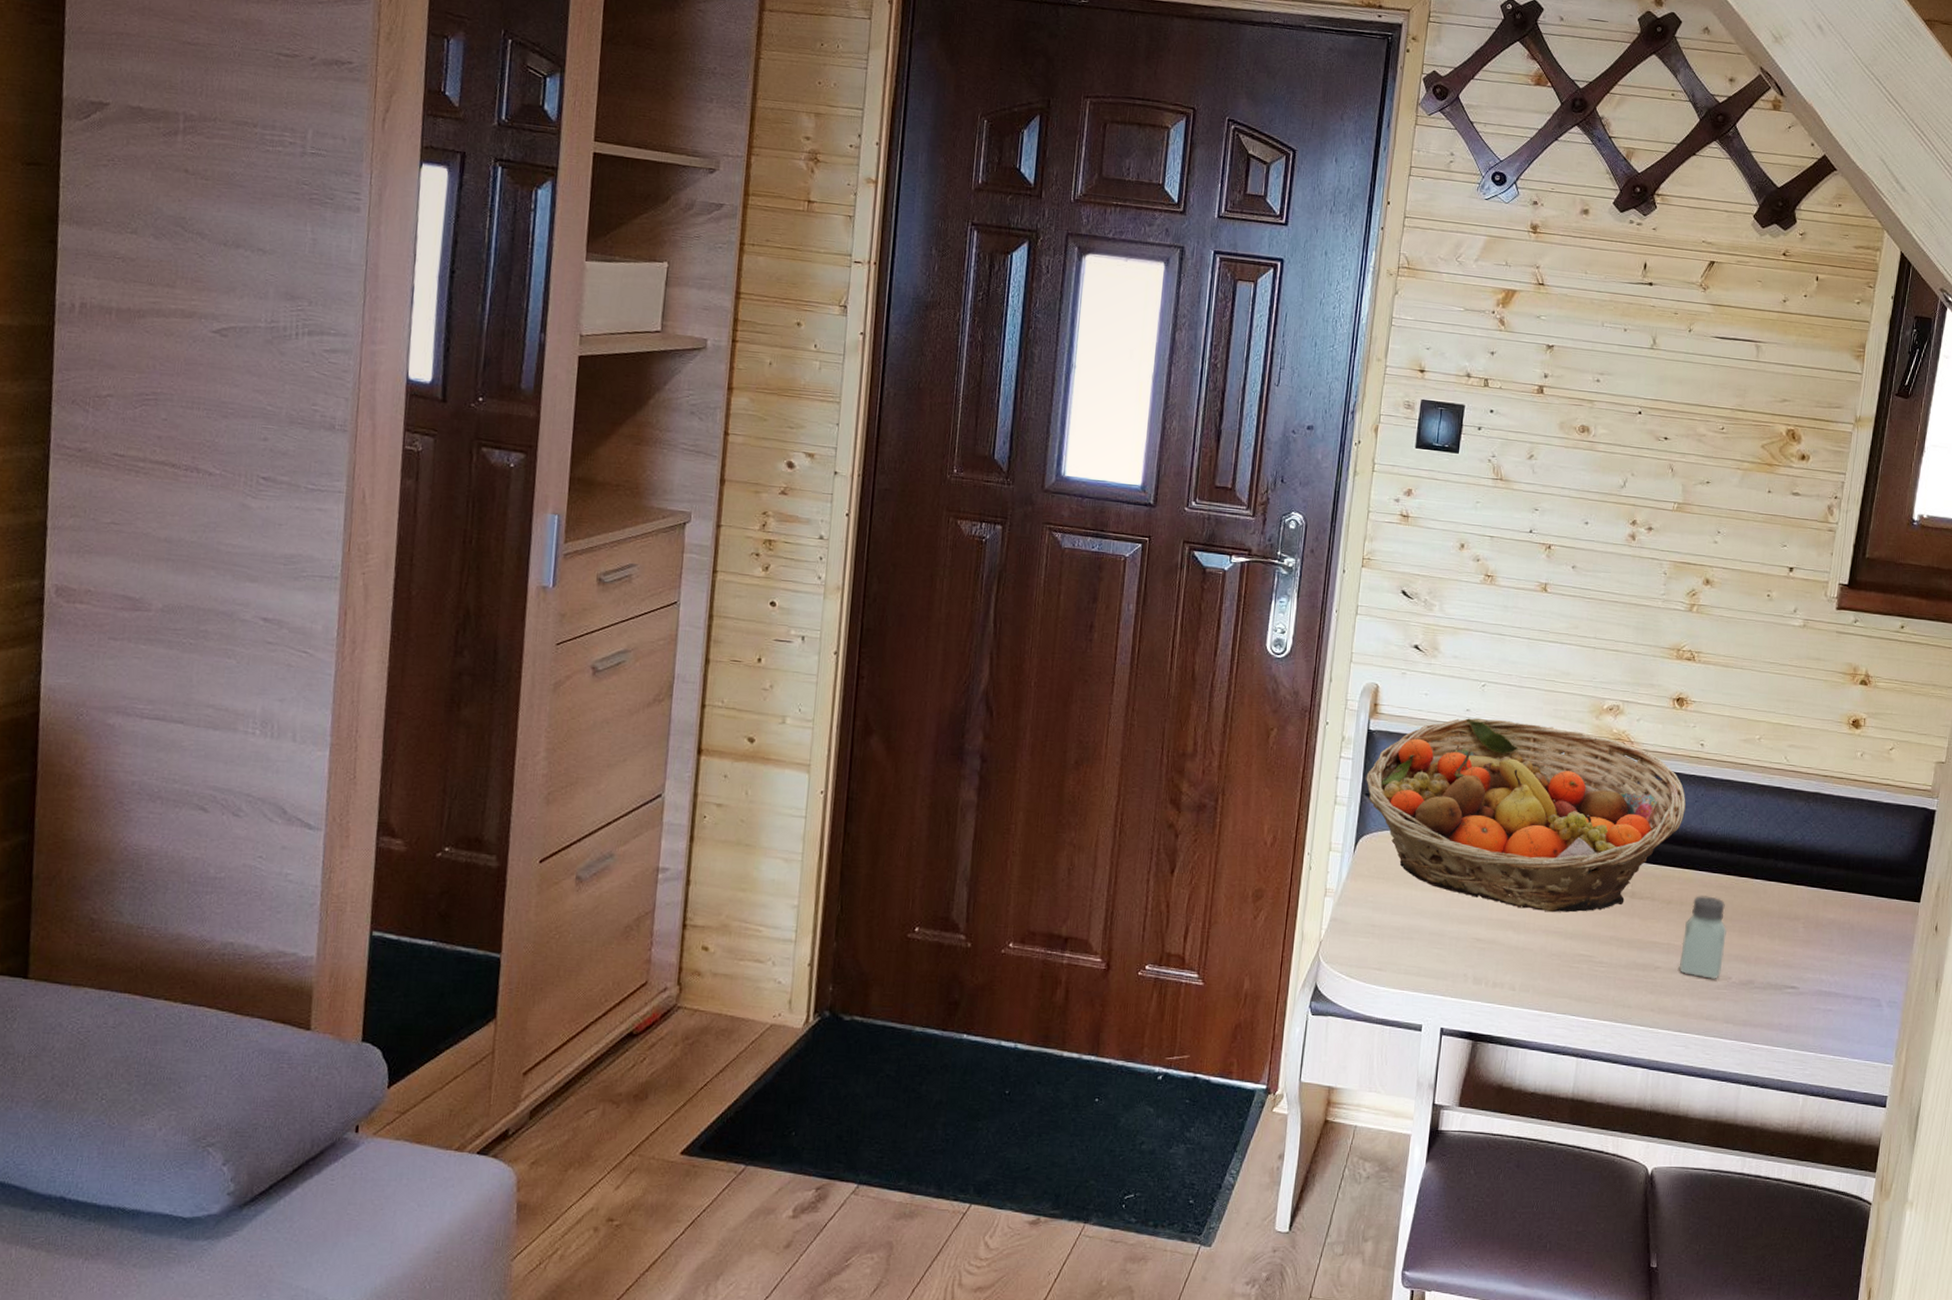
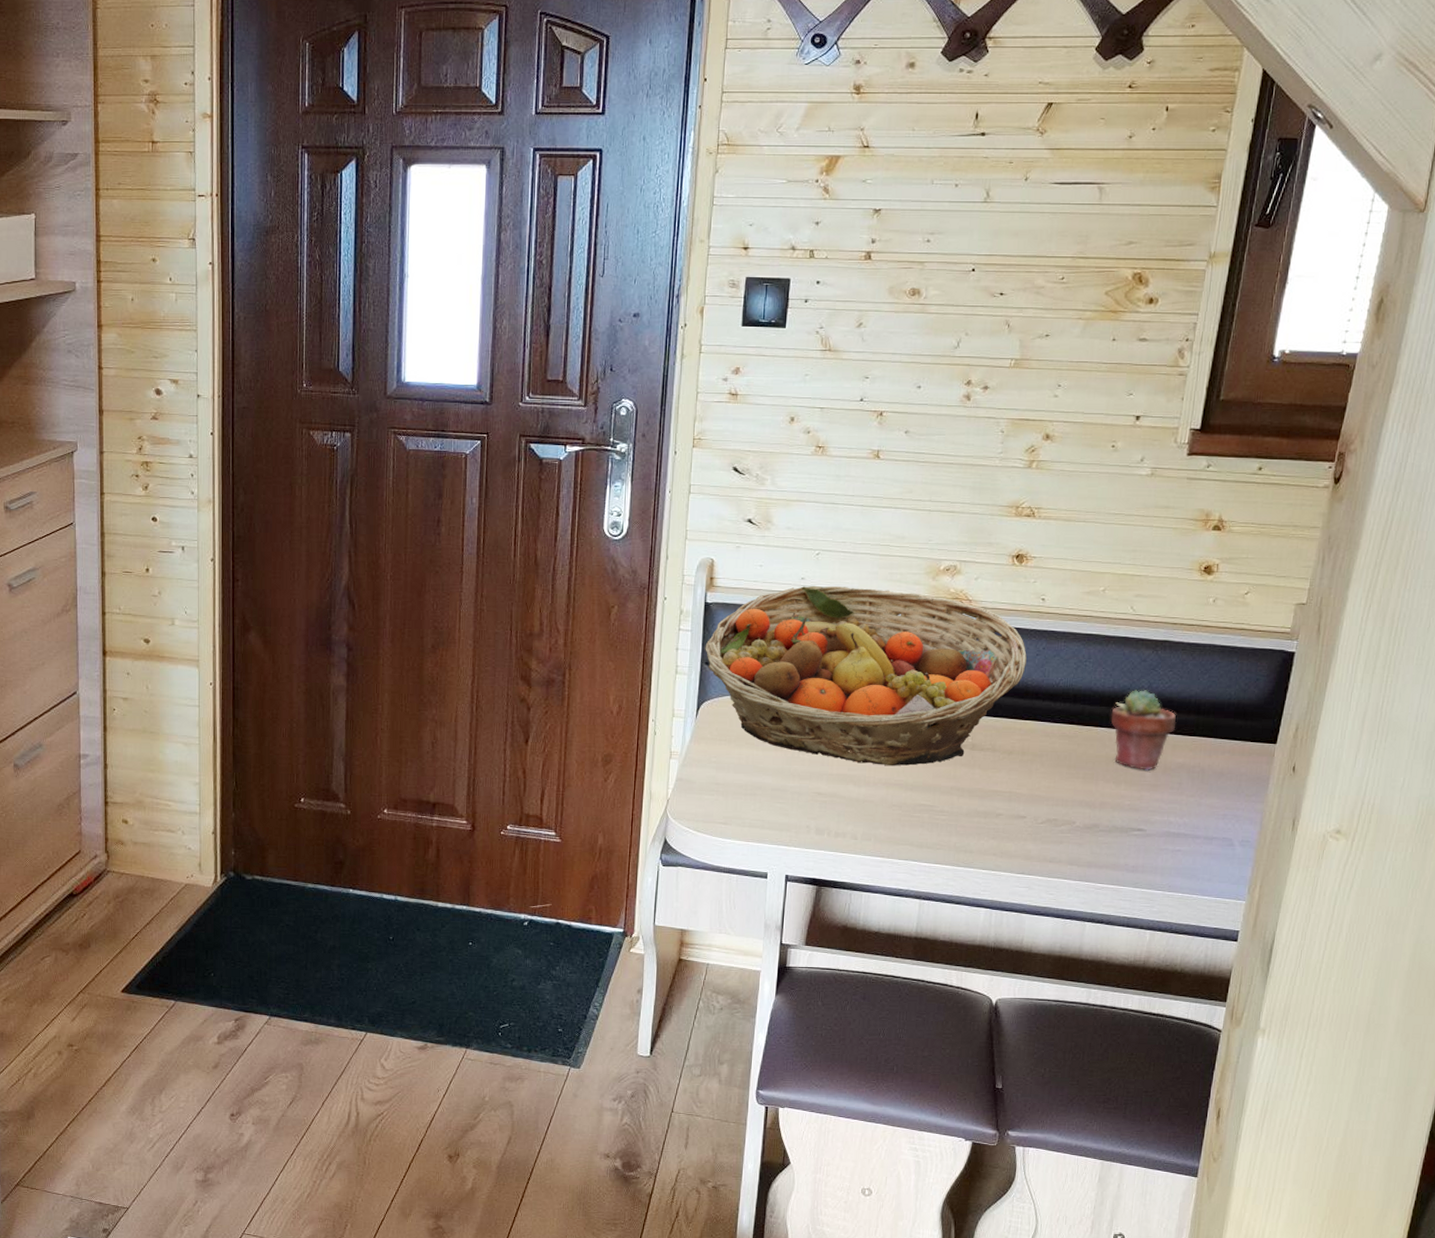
saltshaker: present [1679,895,1727,979] -> none [1021,745,1070,824]
potted succulent: none [1765,842,1827,926] -> present [1110,690,1176,770]

